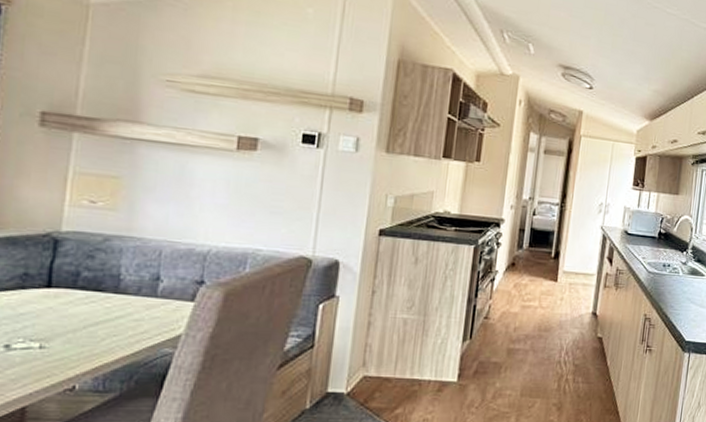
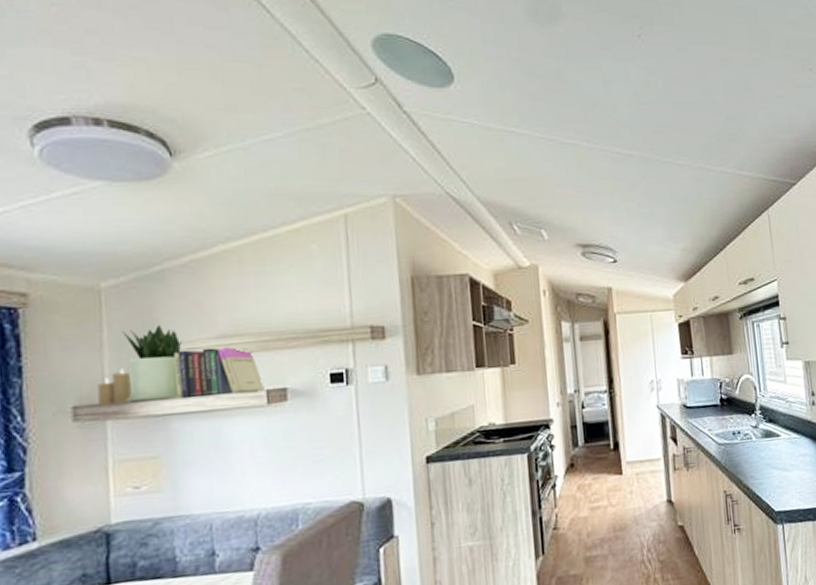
candle: none [67,85,105,122] -> present [97,368,132,406]
planter: none [95,50,163,128] -> present [122,326,187,404]
books: none [149,80,237,136] -> present [174,347,265,400]

